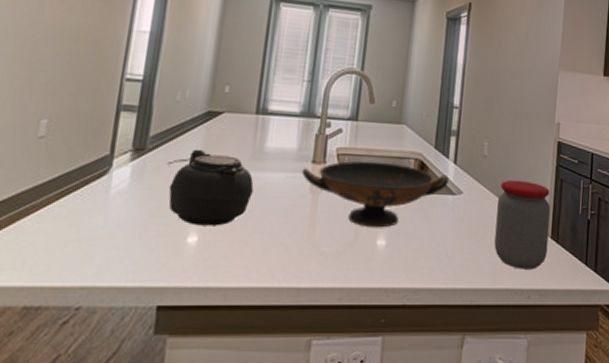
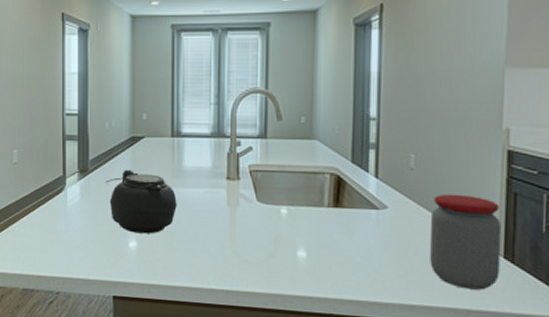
decorative bowl: present [301,160,450,228] -> none [218,176,371,241]

